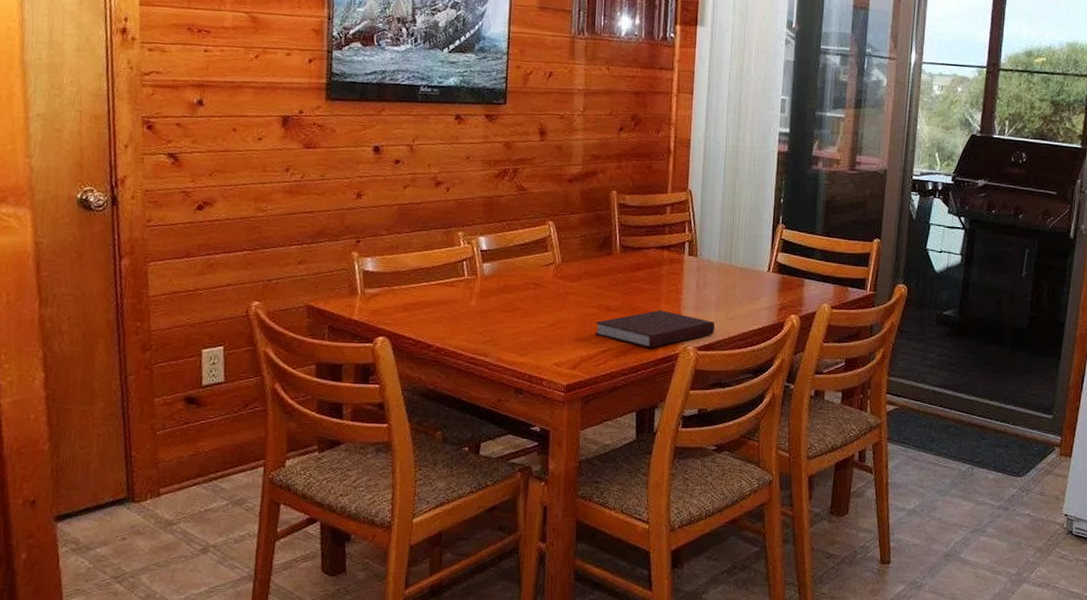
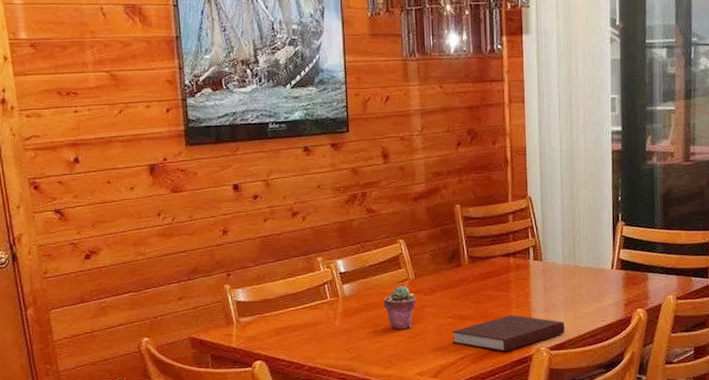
potted succulent: none [525,269,560,316] -> present [383,285,416,330]

